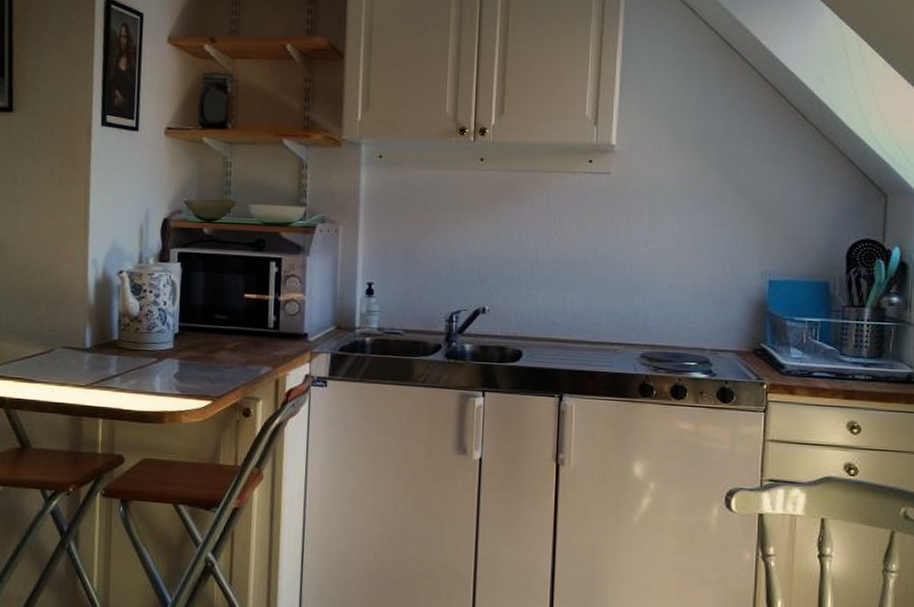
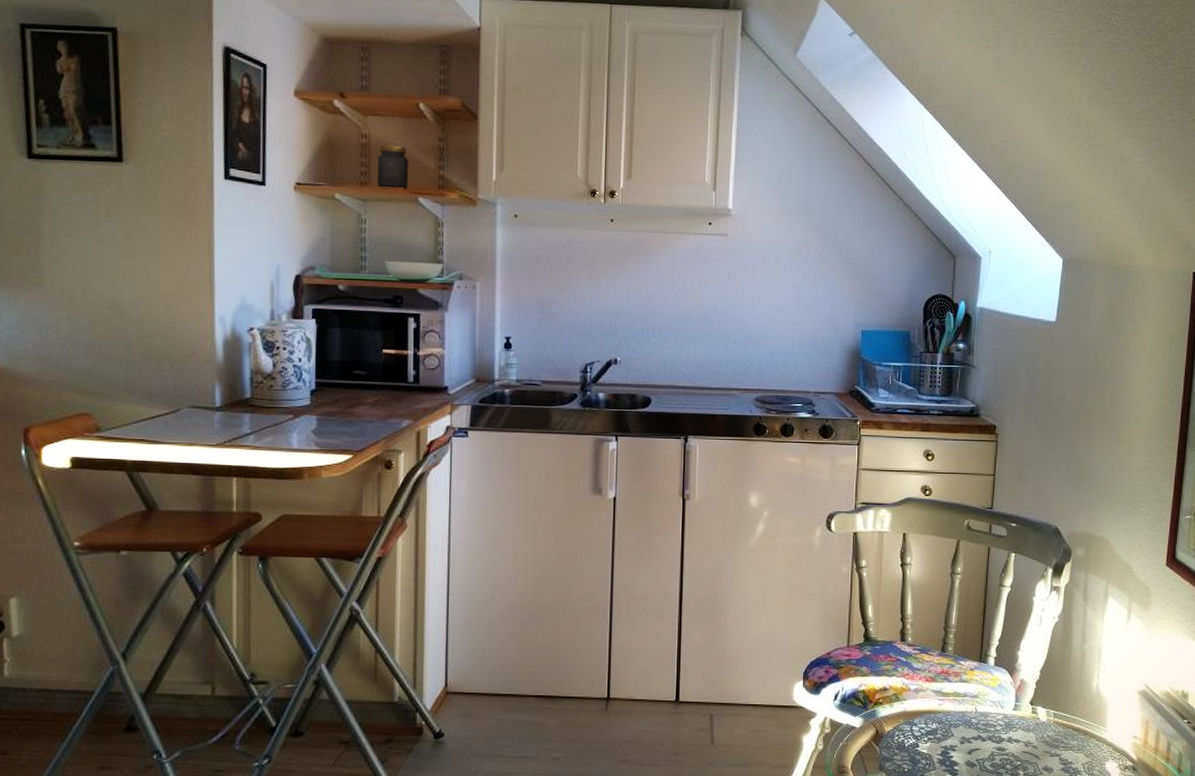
bowl: present [183,199,236,223] -> none [316,256,372,280]
jar: present [197,72,235,131] -> none [328,127,367,188]
jar: none [243,87,275,132] -> present [377,144,409,190]

